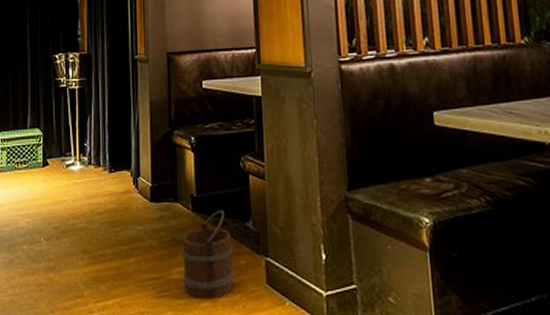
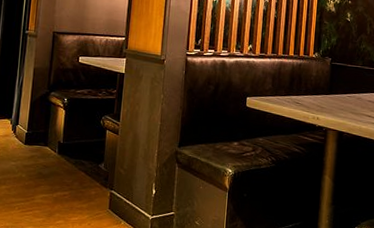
bucket: present [181,210,234,299] -> none [43,154,87,218]

